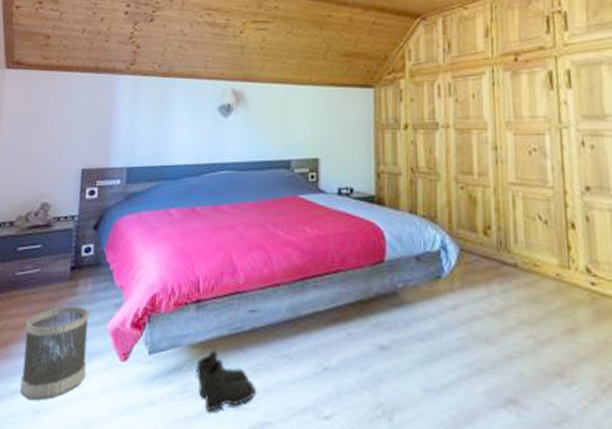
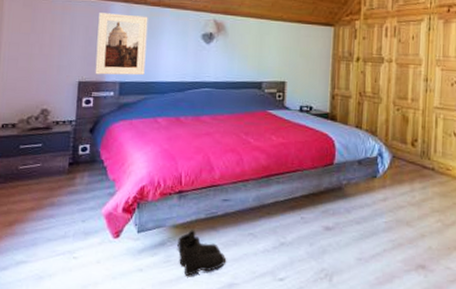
wastebasket: present [20,305,89,401] -> none [25,194,86,269]
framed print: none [100,88,158,160] -> present [95,13,148,76]

